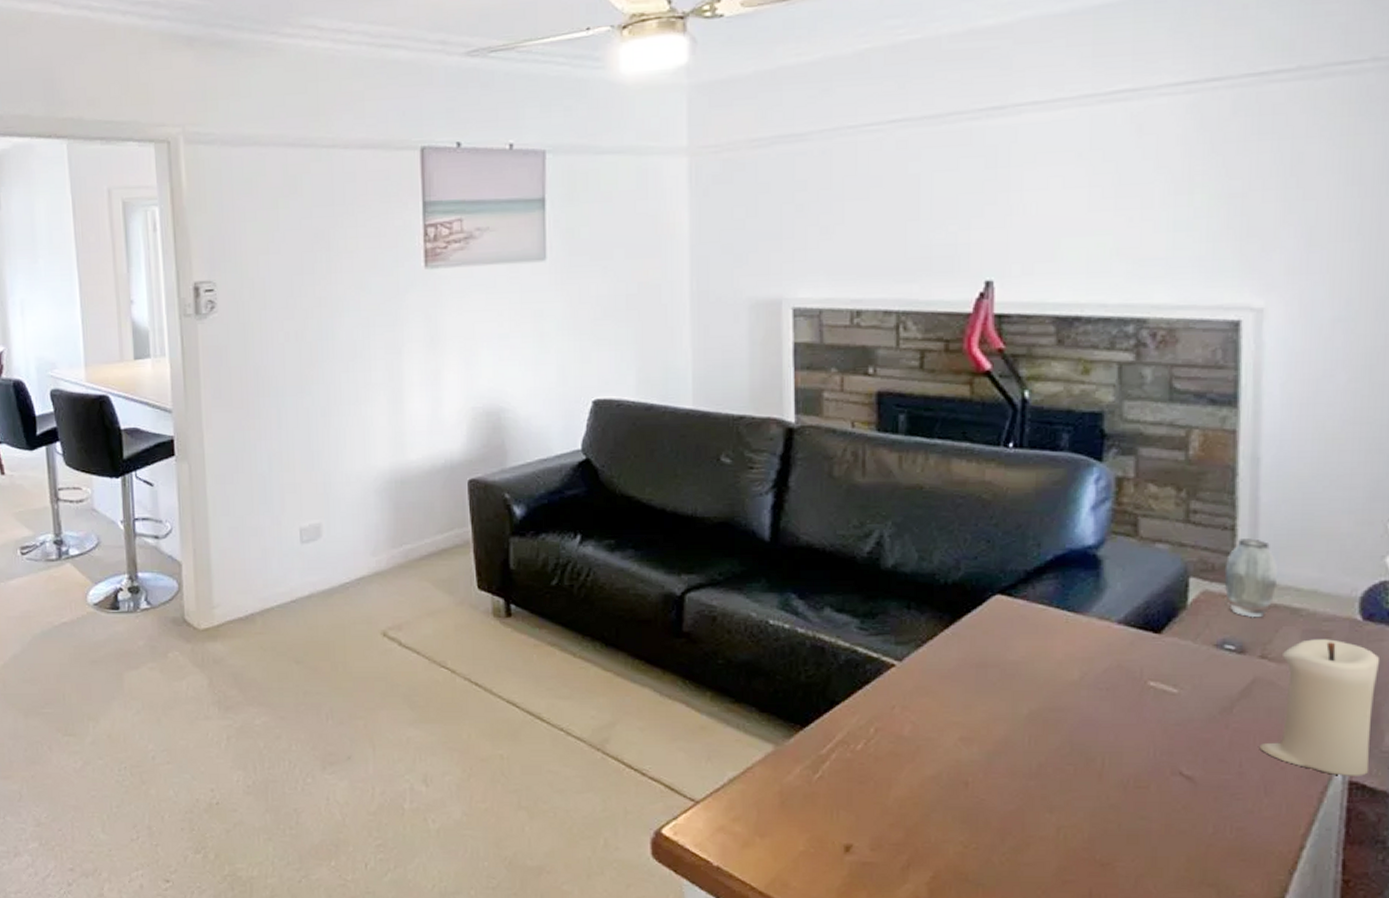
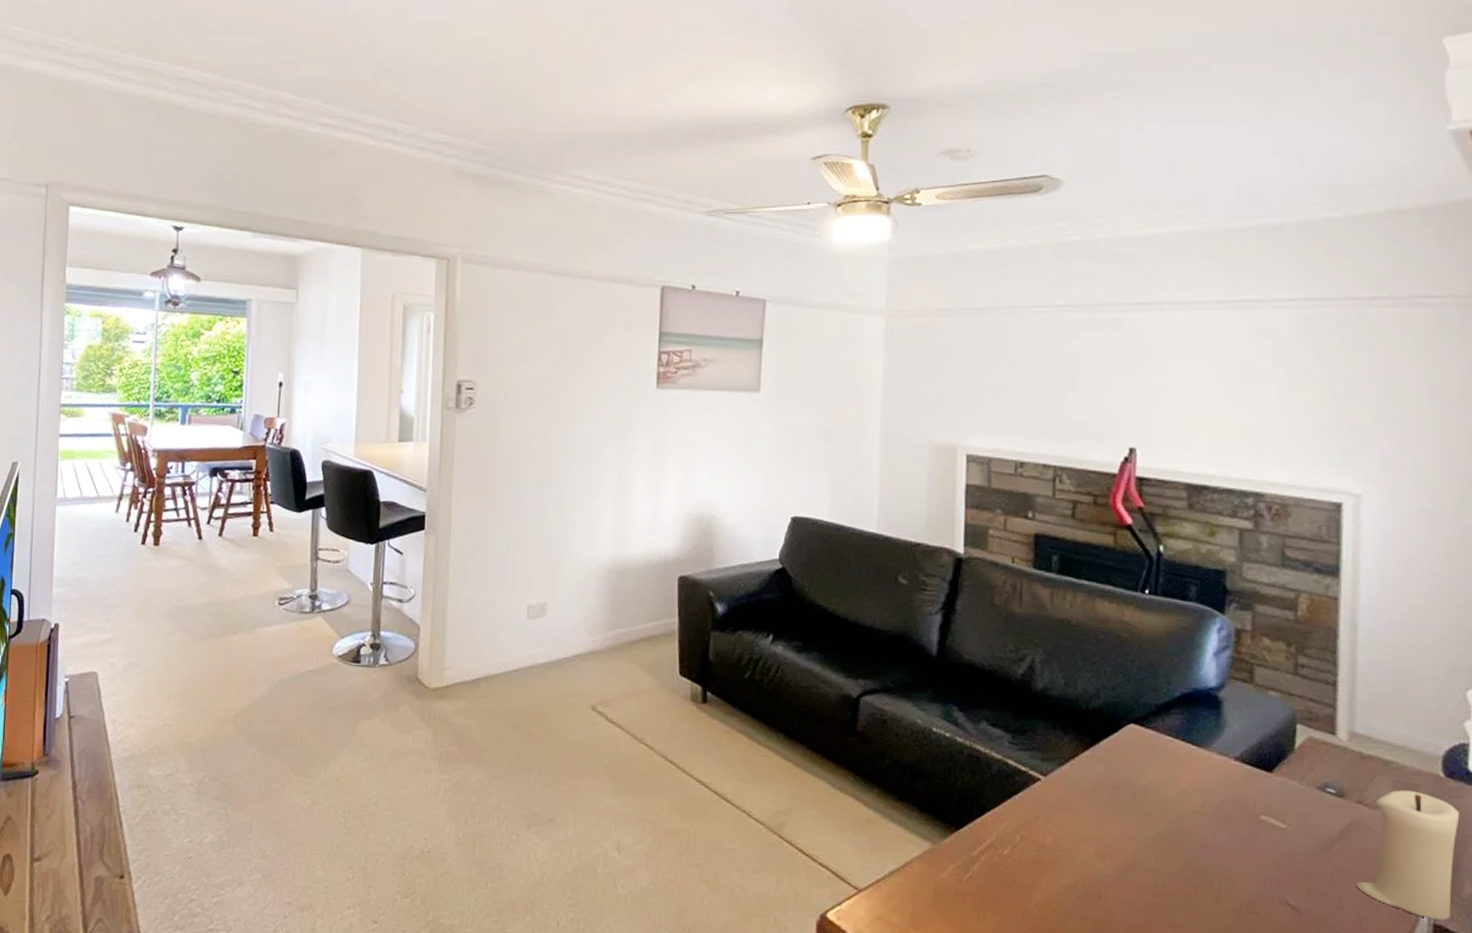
vase: present [1224,538,1277,618] -> none [1326,694,1372,766]

